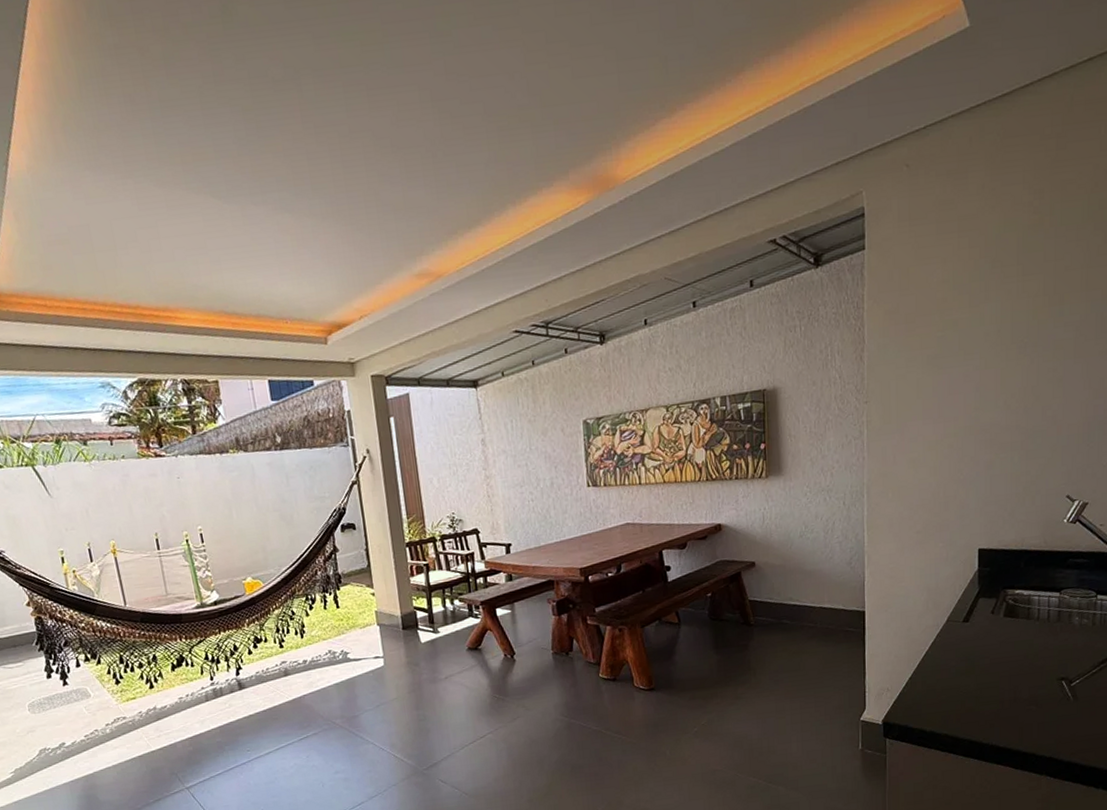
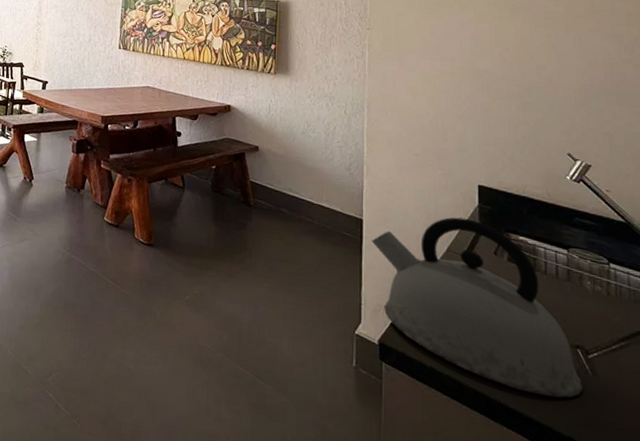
kettle: none [873,585,1064,730] -> present [371,217,583,398]

